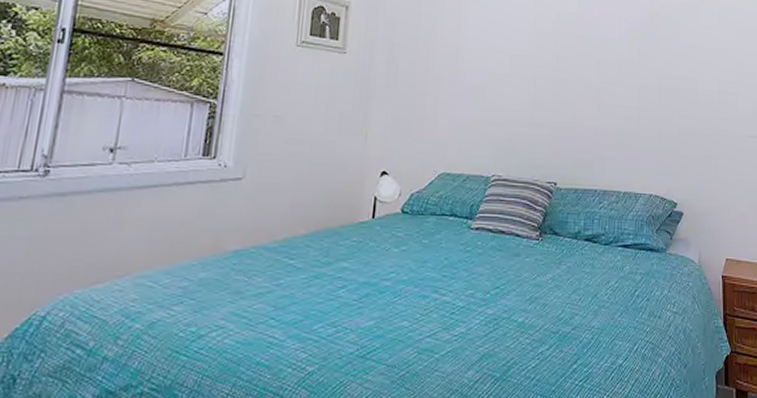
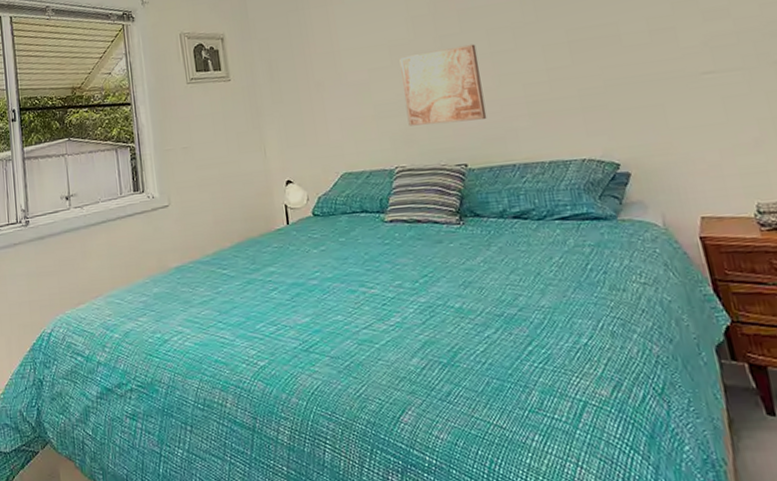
wall art: none [513,68,586,143] -> present [399,44,487,126]

